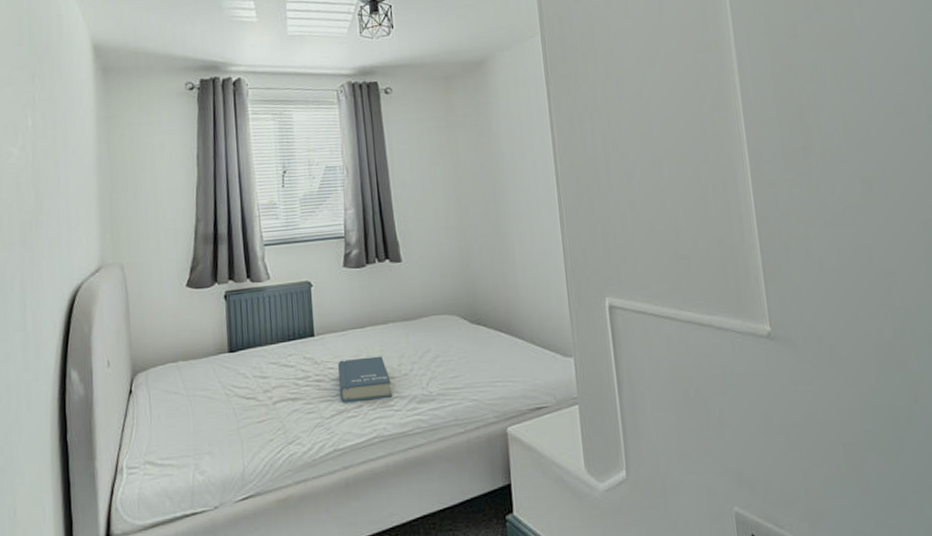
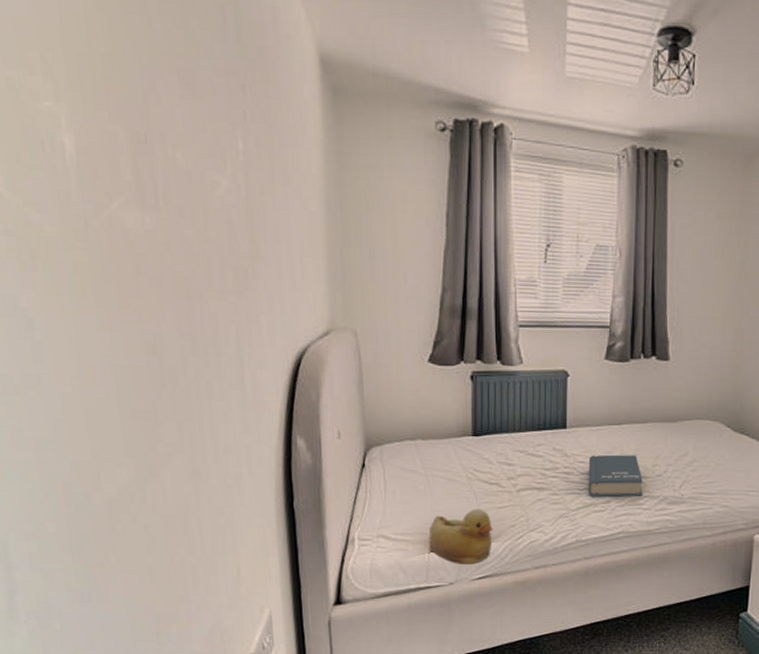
rubber duck: none [193,425,254,487] -> present [429,509,494,566]

